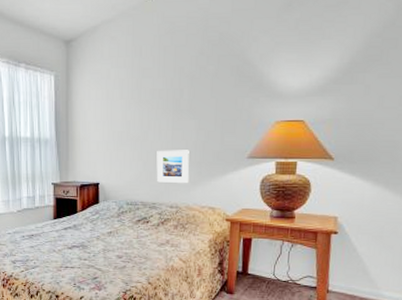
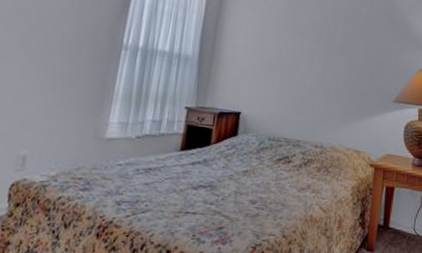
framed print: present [156,150,190,184] -> none [304,84,339,123]

